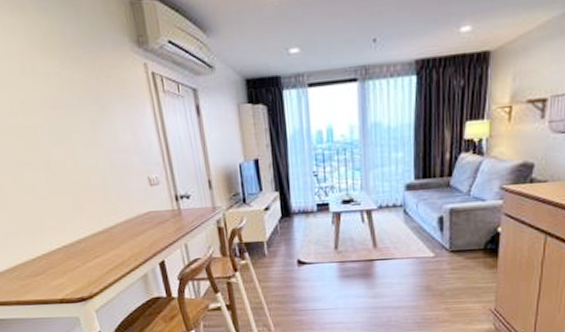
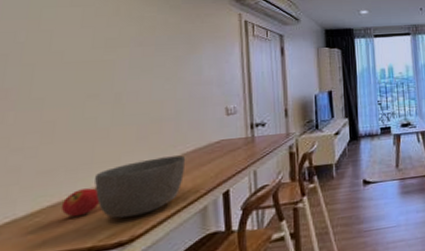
fruit: none [30,251,59,274] -> present [60,188,100,217]
bowl: none [49,225,122,278] -> present [94,155,186,219]

